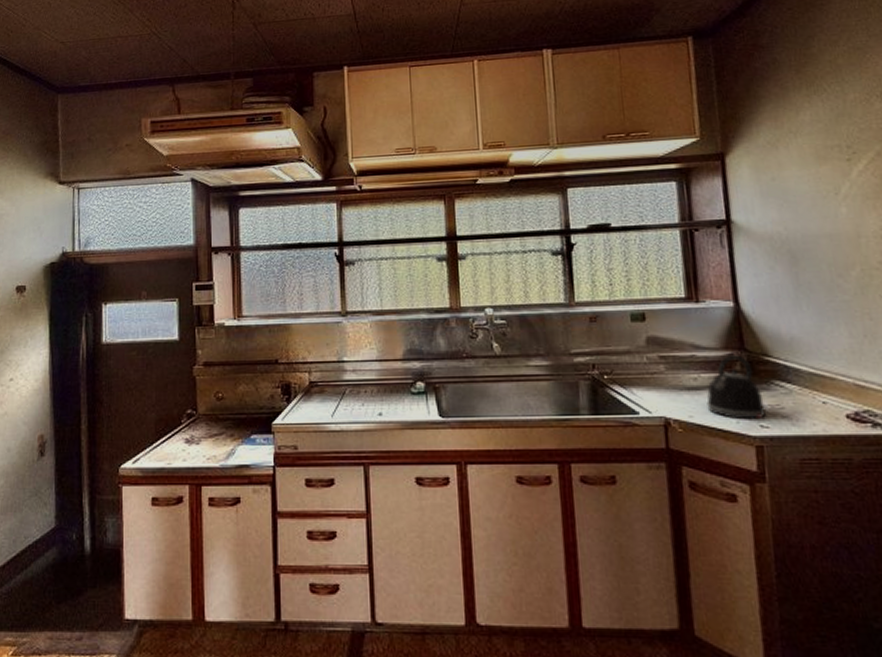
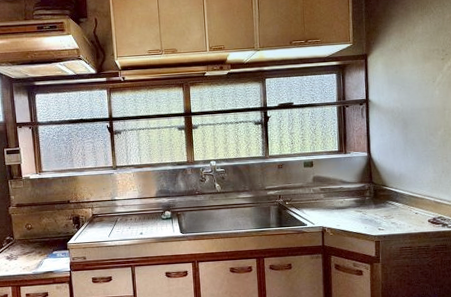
kettle: present [706,355,767,420] -> none [348,186,383,226]

